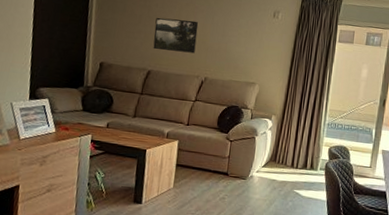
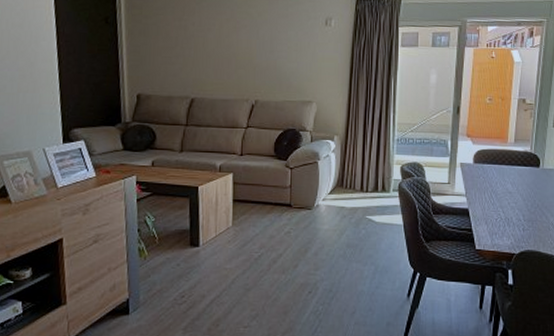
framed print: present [153,17,199,54] -> none [193,37,243,75]

